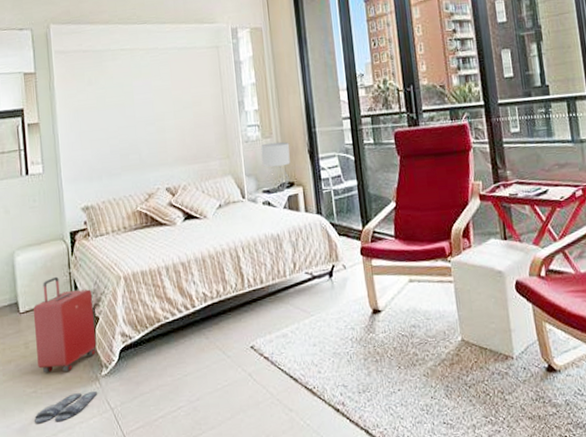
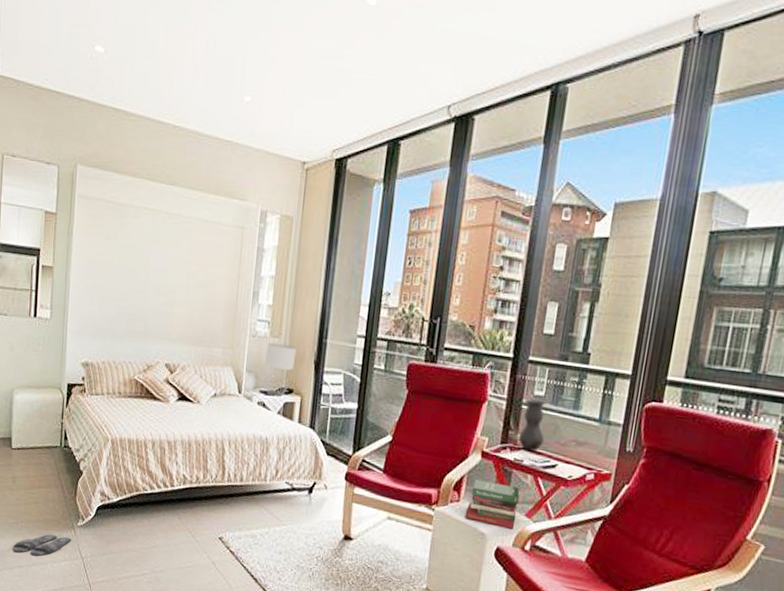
suitcase: present [33,276,97,374] -> none [22,422,80,514]
books: none [478,219,526,262] -> present [464,479,520,530]
vase: none [503,135,532,185] -> present [518,398,546,452]

